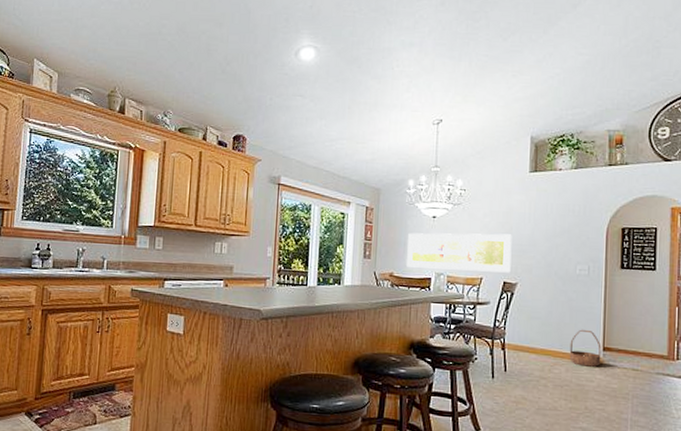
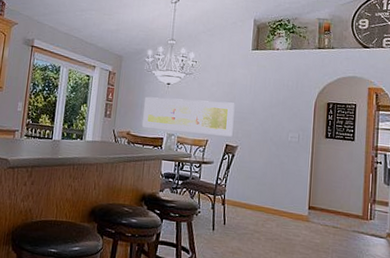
basket: present [569,329,602,367] -> none [280,189,308,224]

